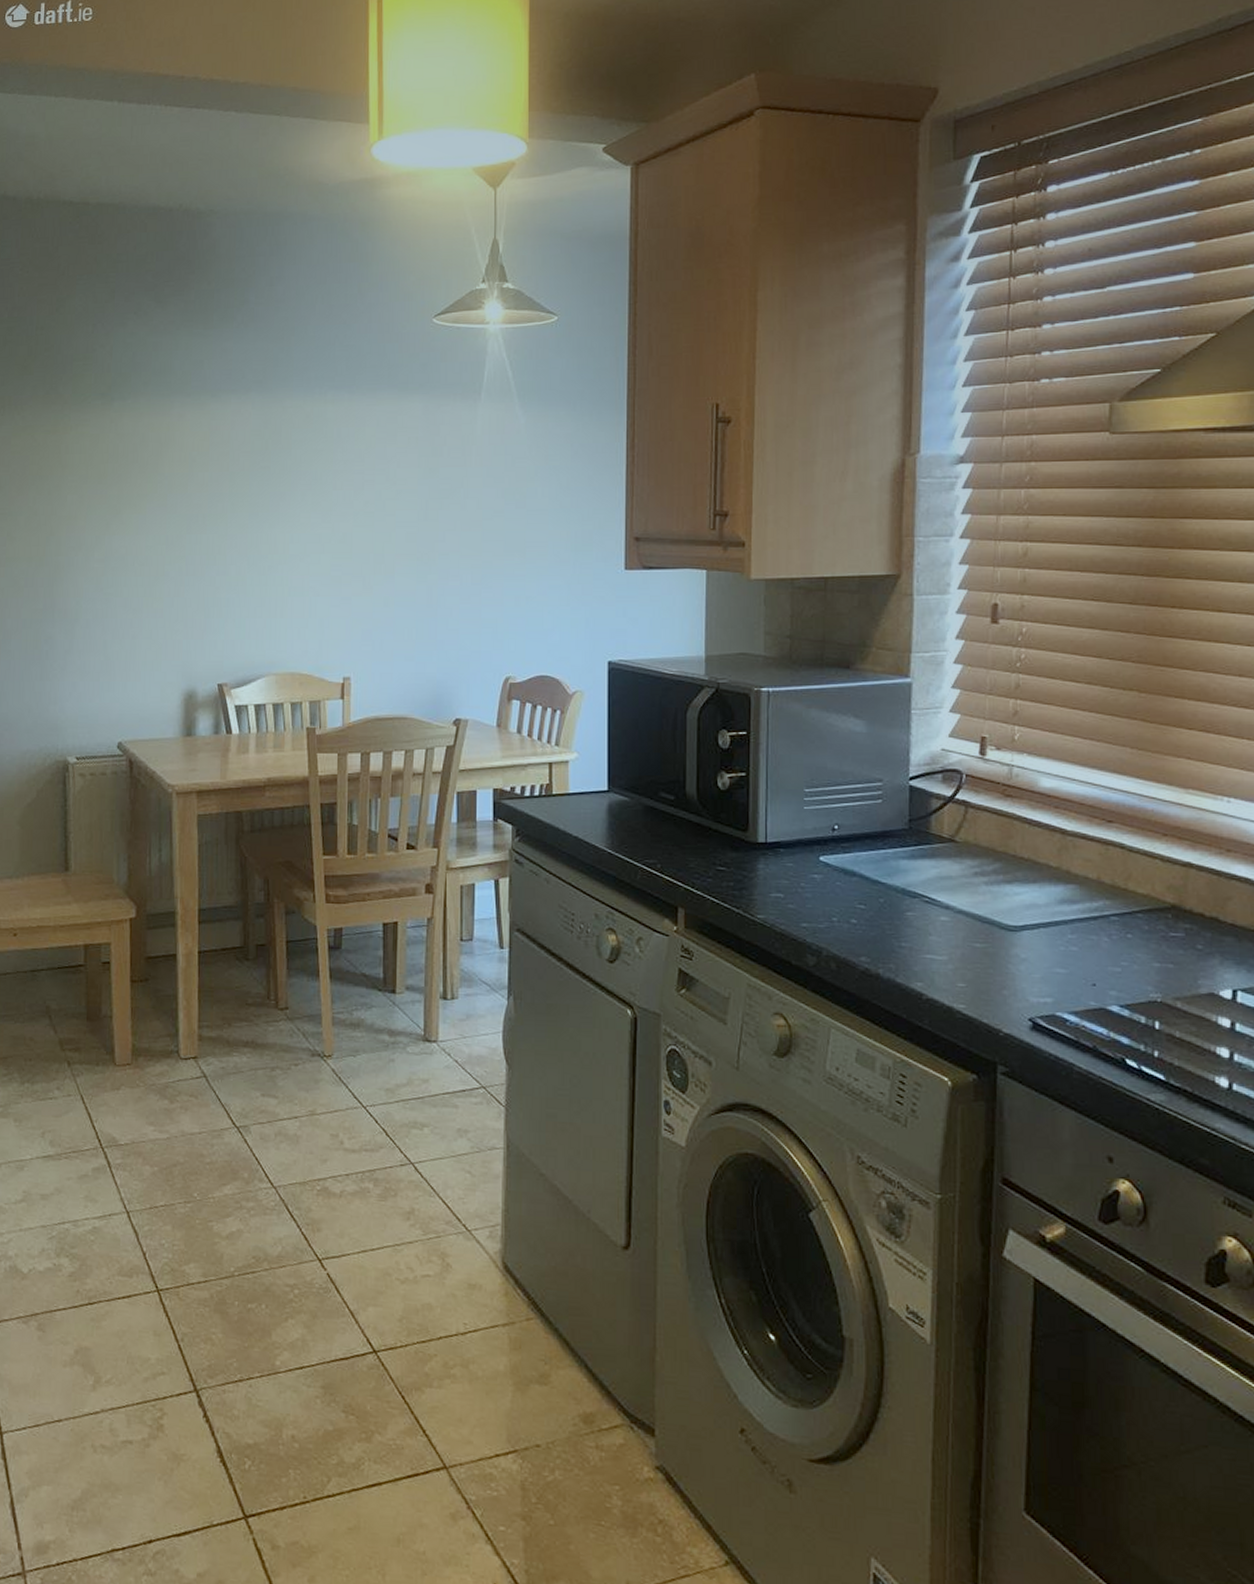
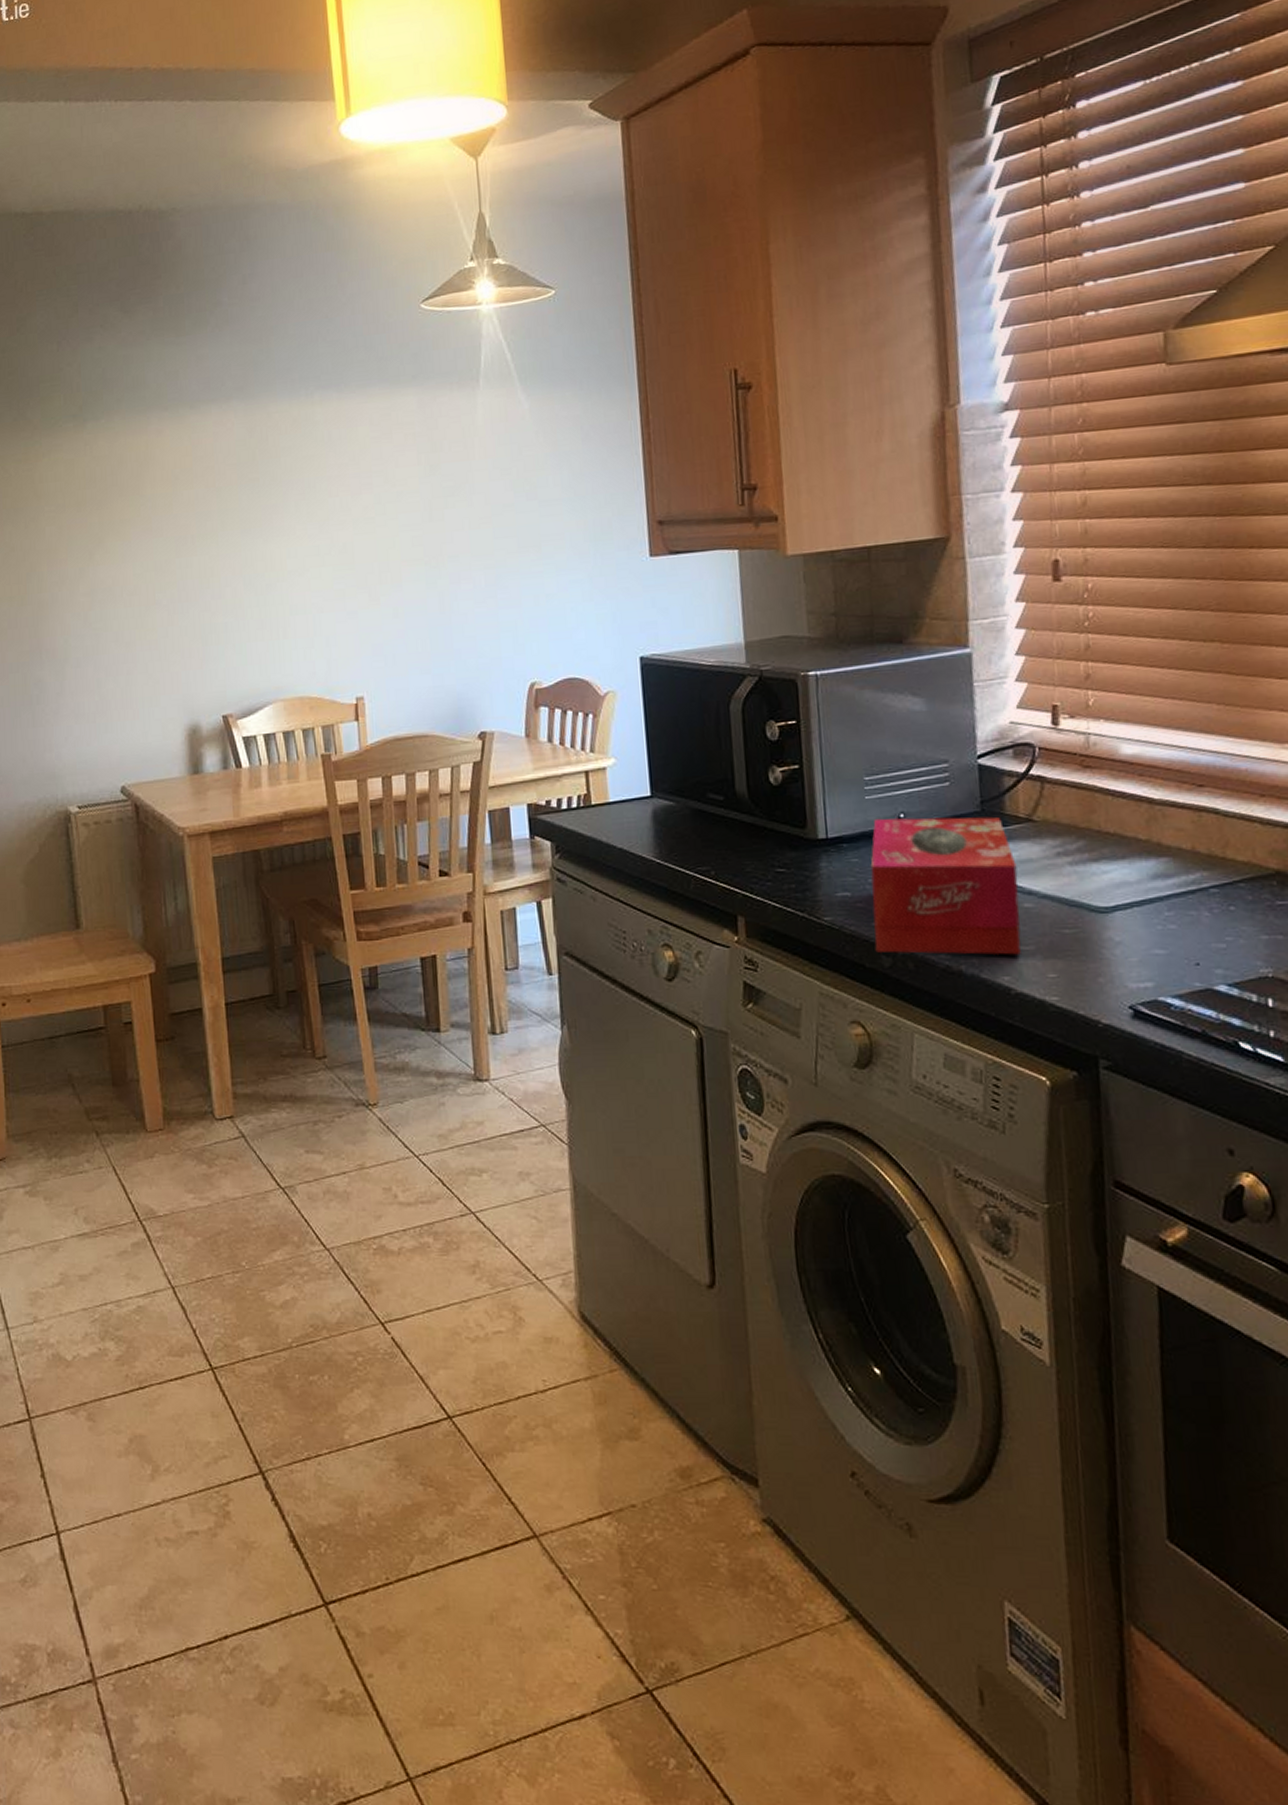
tissue box: none [802,828,937,964] -> present [870,816,1021,955]

